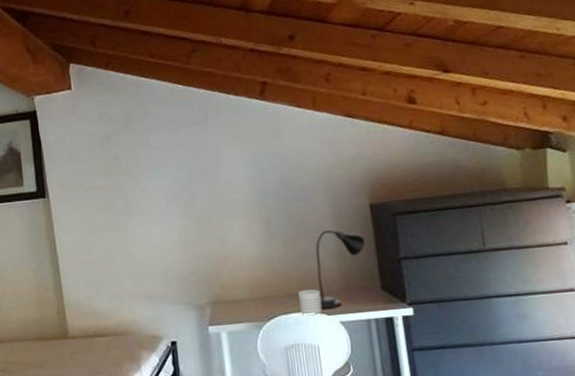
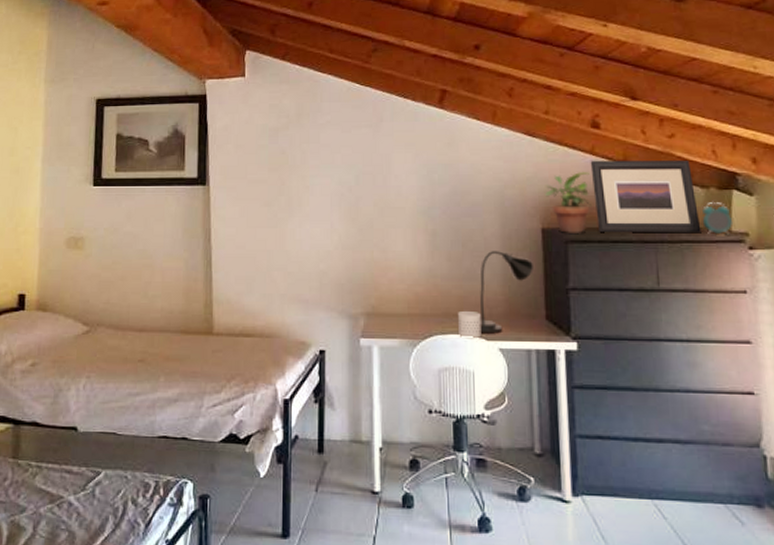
potted plant: none [369,146,415,207] -> present [545,172,591,235]
picture frame: none [409,125,520,203] -> present [590,160,701,233]
alarm clock: none [520,161,550,194] -> present [702,202,734,235]

